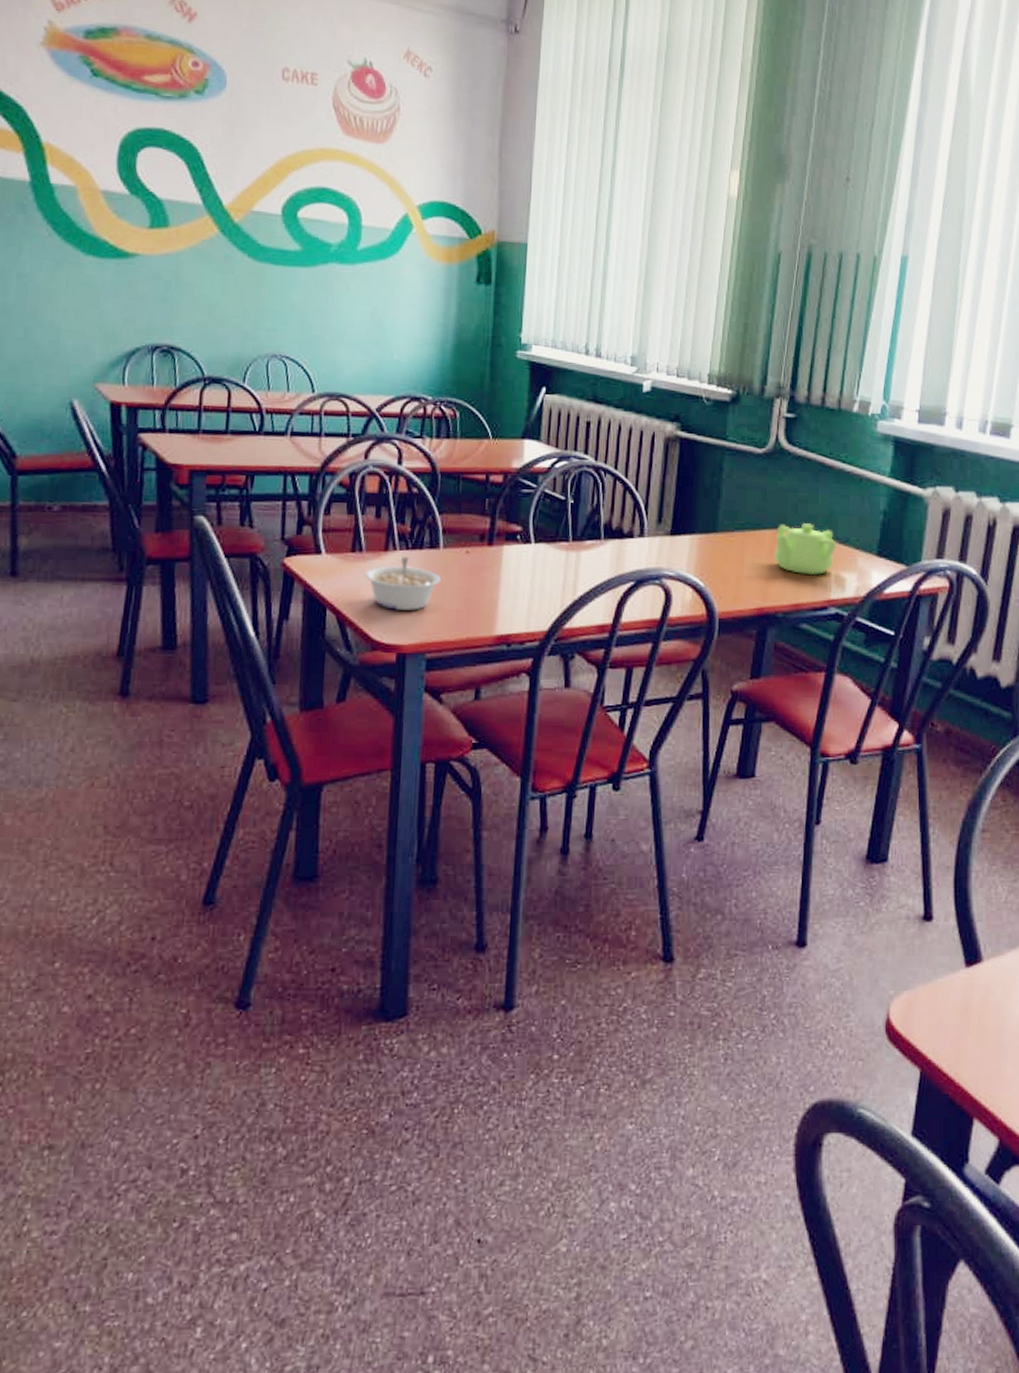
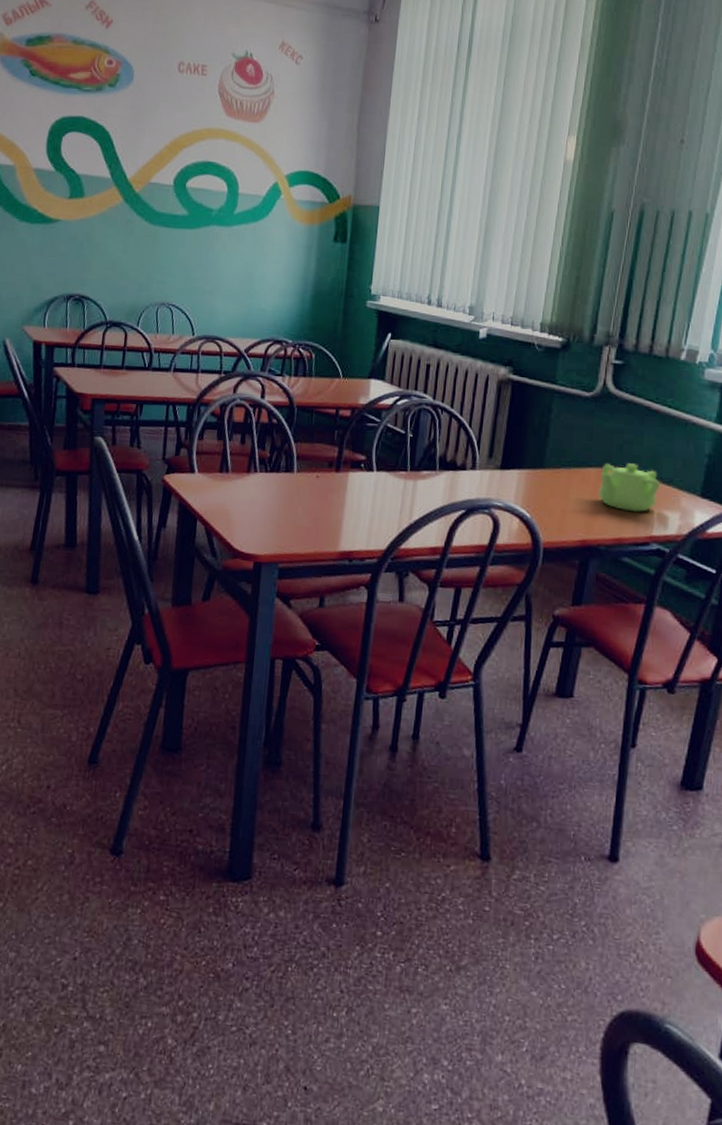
legume: present [364,556,441,610] -> none [229,478,294,526]

